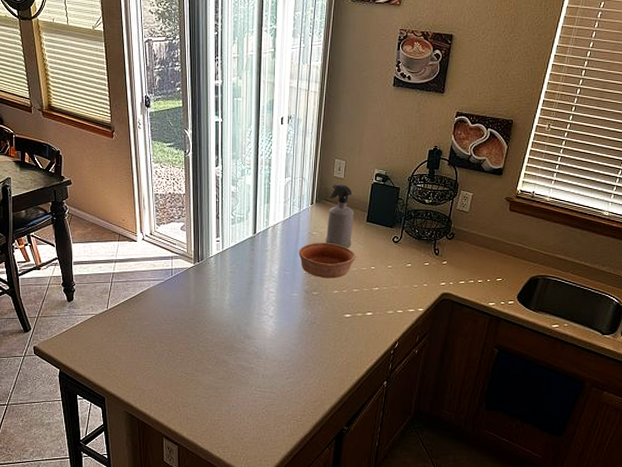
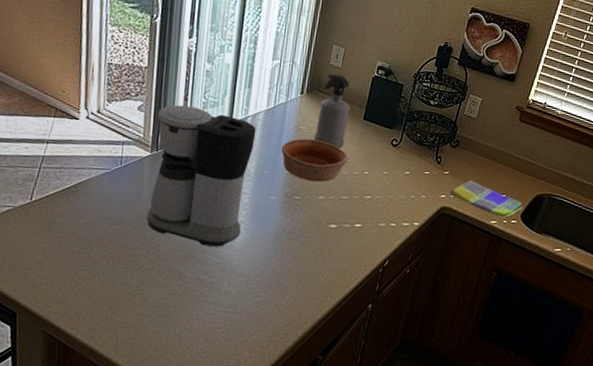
coffee maker: none [195,223,276,338] -> present [146,105,256,247]
dish towel: none [450,267,519,300] -> present [450,180,523,218]

